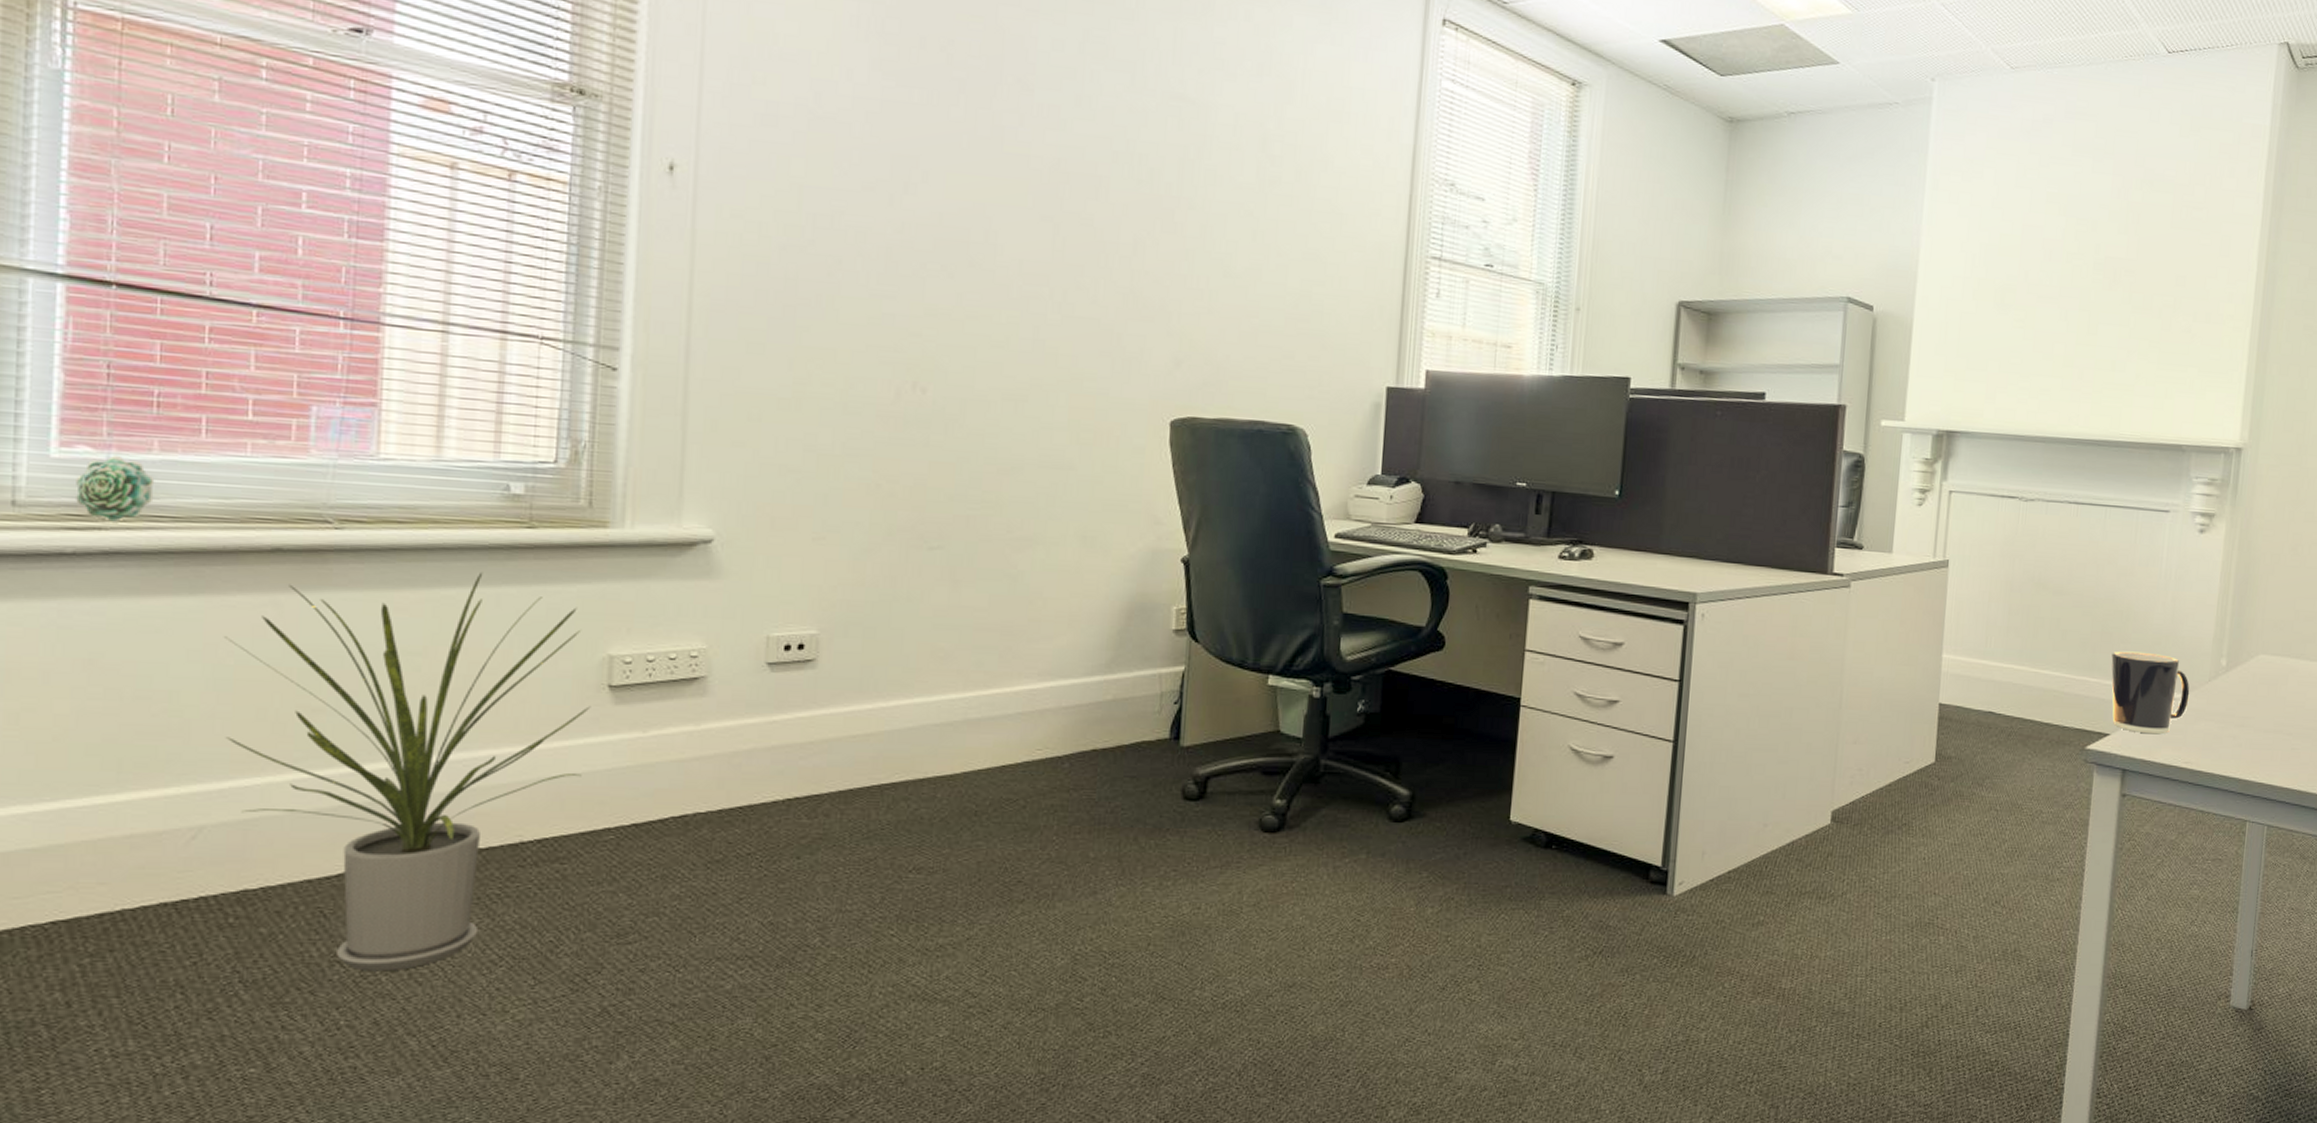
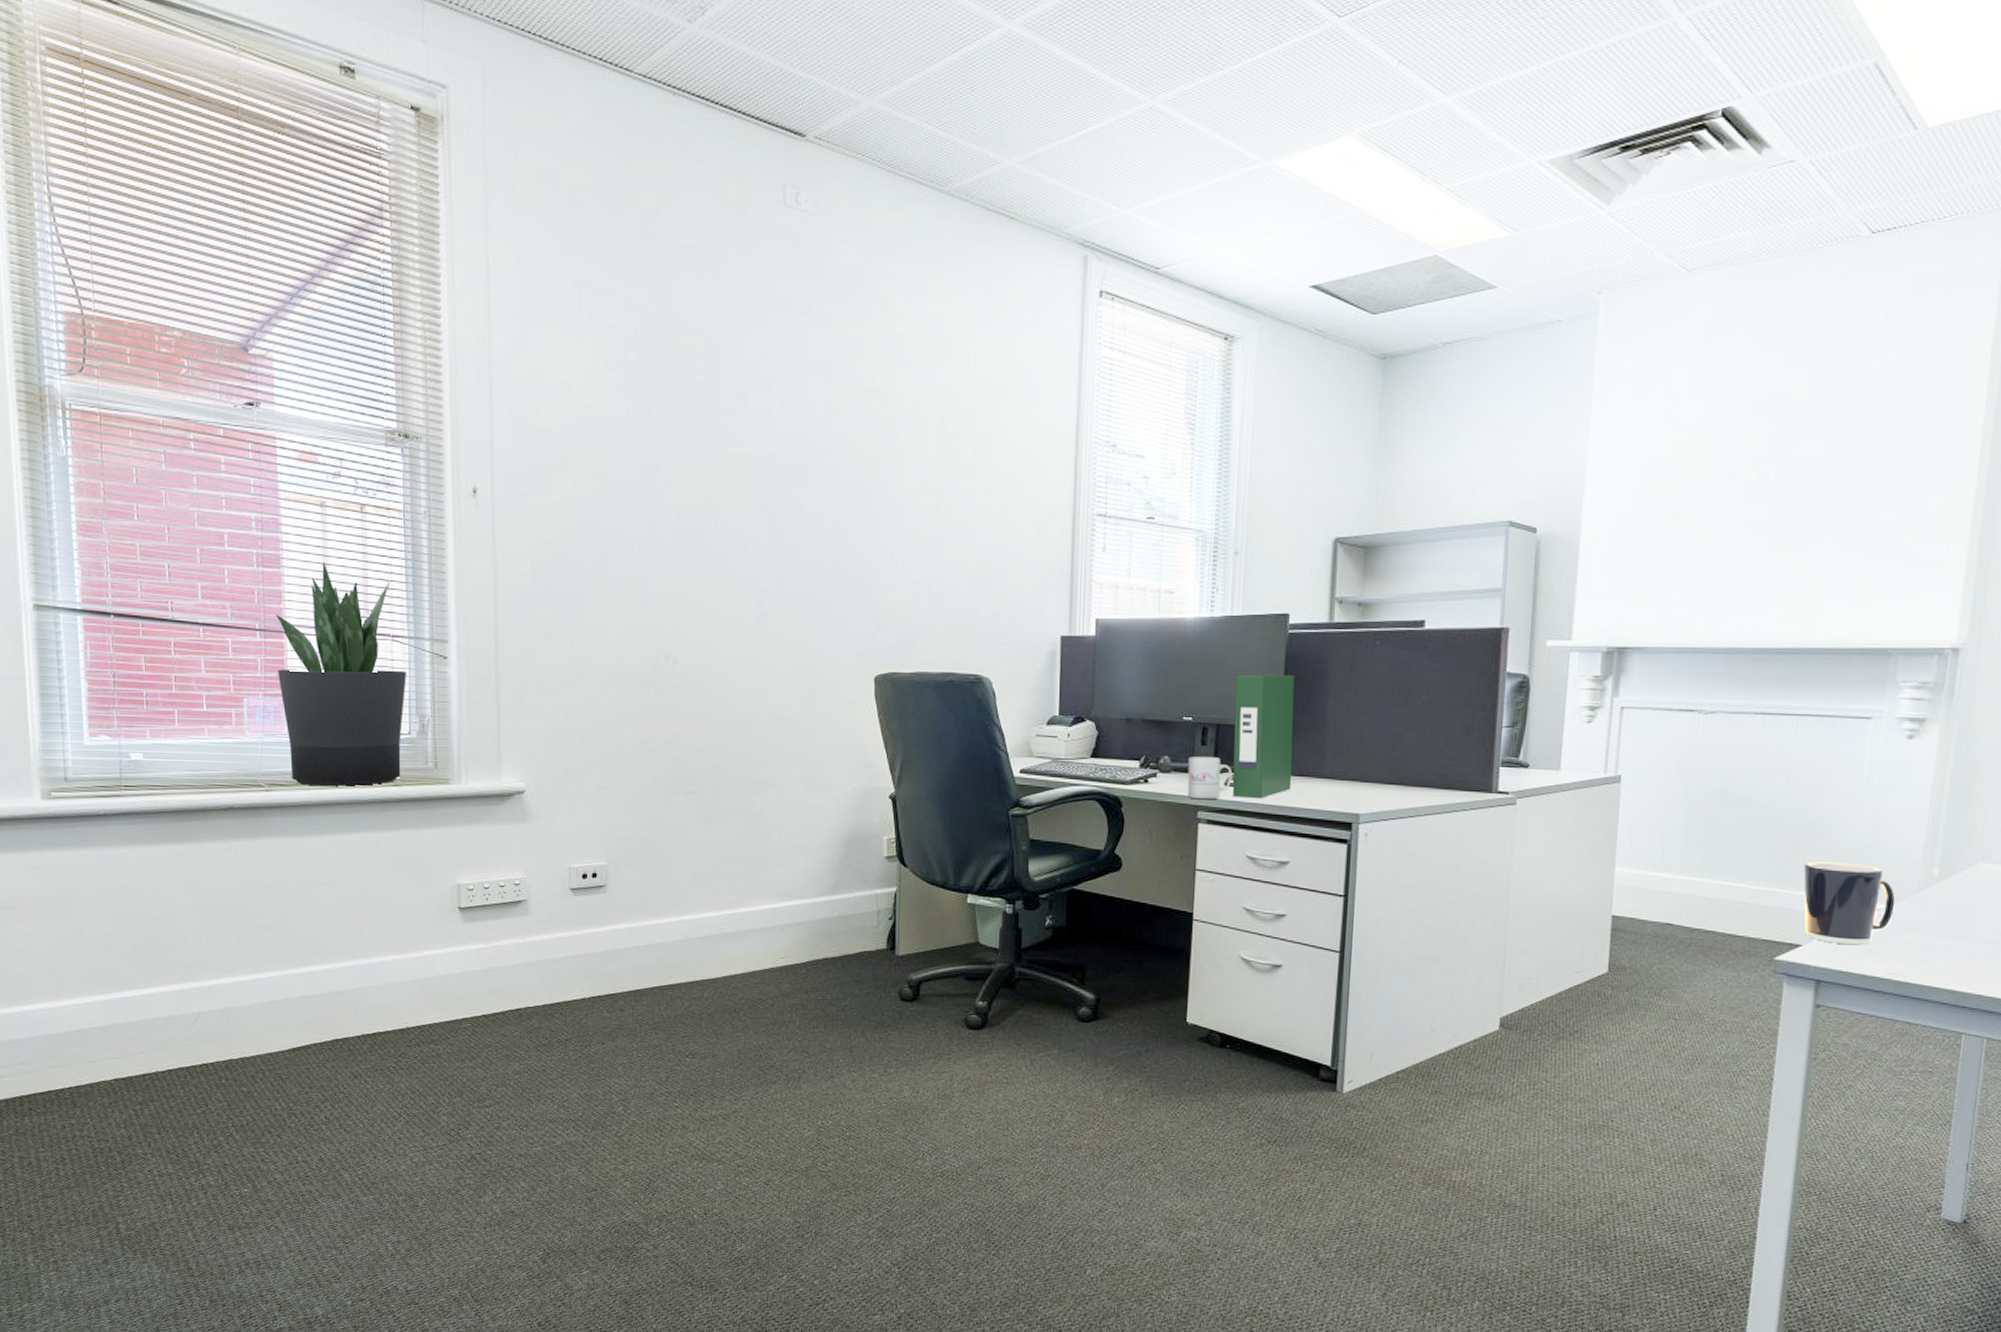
succulent plant: present [76,455,155,522] -> none [102,741,150,791]
house plant: present [225,572,591,972] -> none [203,821,447,1122]
planter: none [367,239,557,526] -> present [276,562,406,786]
mug: none [1518,526,1568,574] -> present [1187,757,1233,800]
binder: none [1566,440,1635,574] -> present [1232,674,1295,799]

